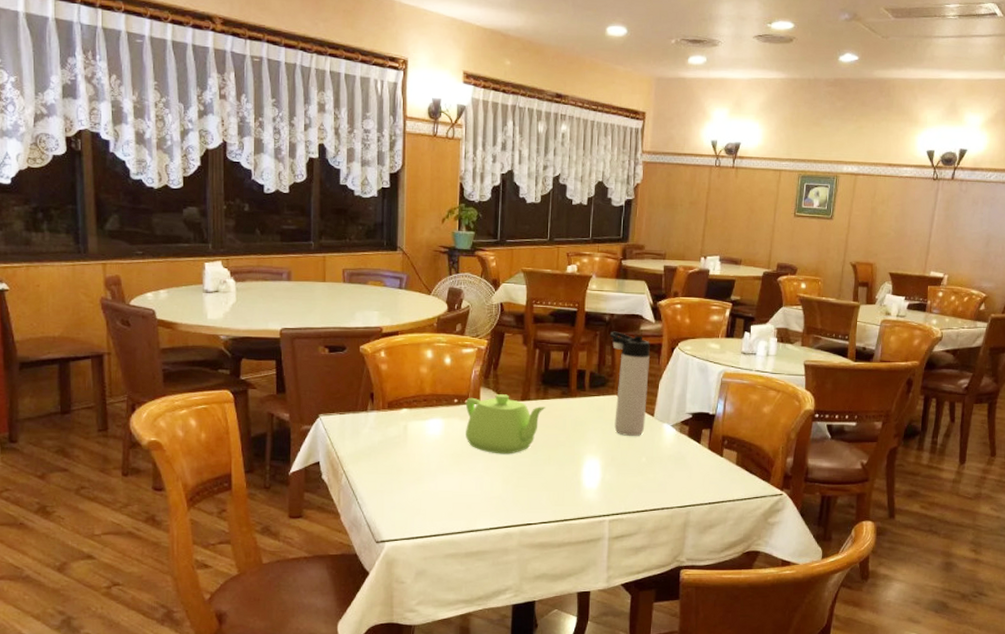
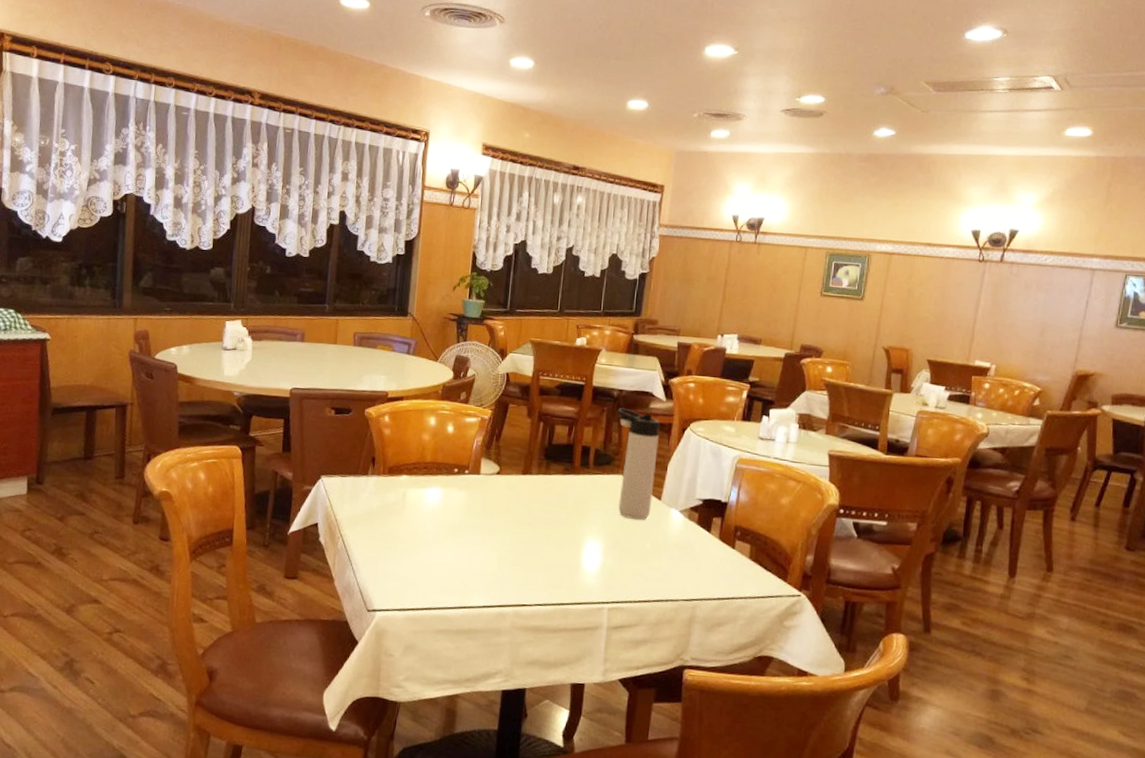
teapot: present [465,394,546,454] -> none [464,466,547,530]

